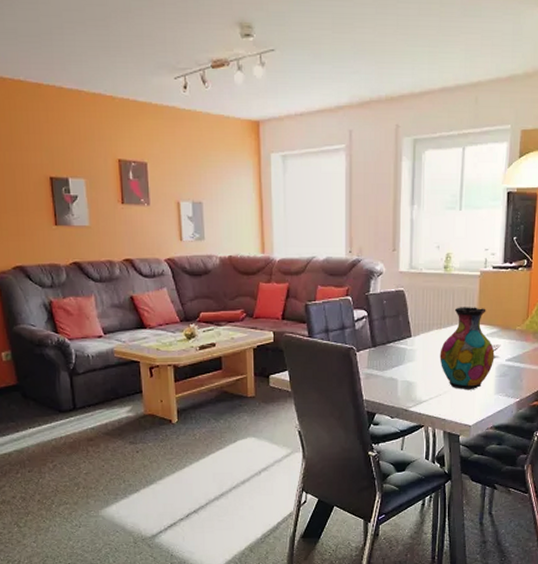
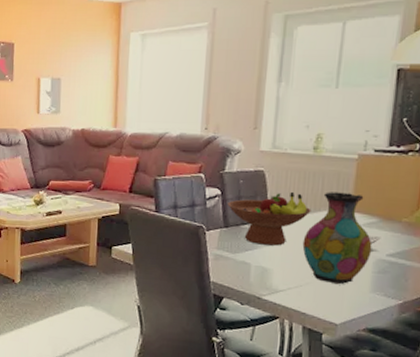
fruit bowl: none [374,308,445,361] -> present [228,191,311,246]

